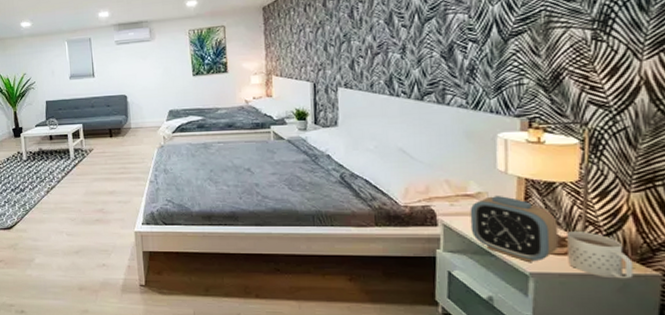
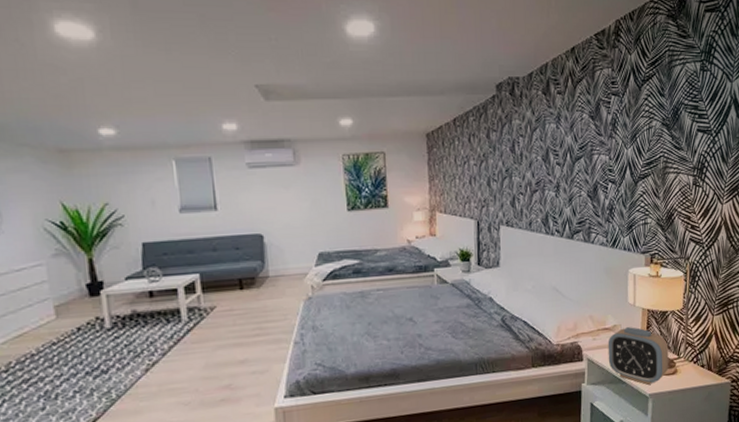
mug: present [565,232,634,279] -> none [673,352,714,391]

